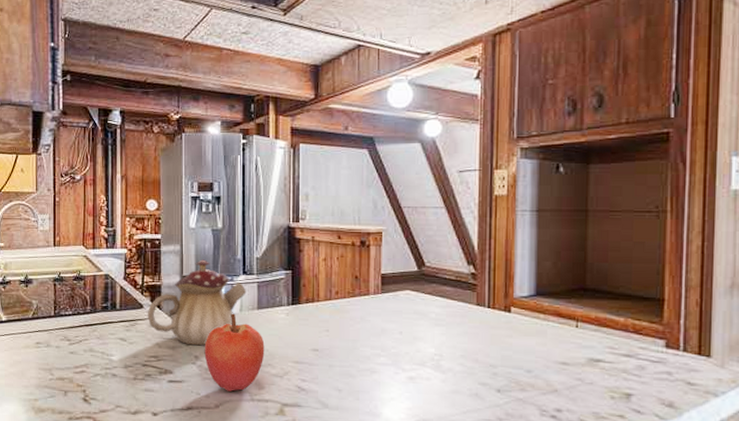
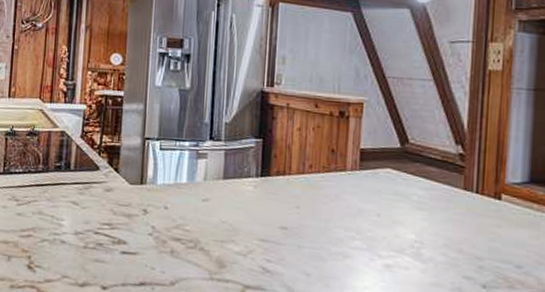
teapot: present [147,259,247,346] -> none [103,121,213,216]
apple: present [204,313,265,391] -> none [162,181,229,268]

